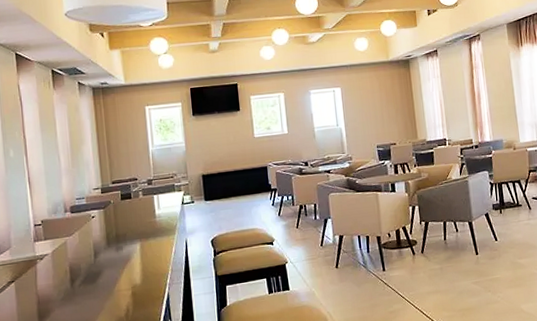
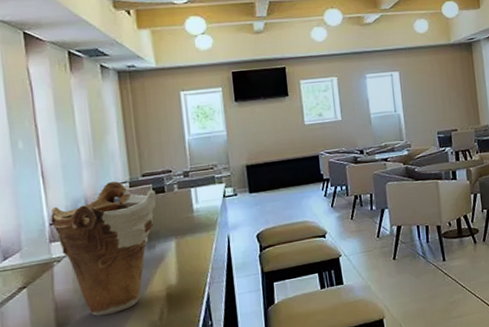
vase: none [35,188,124,310] -> present [51,181,157,316]

